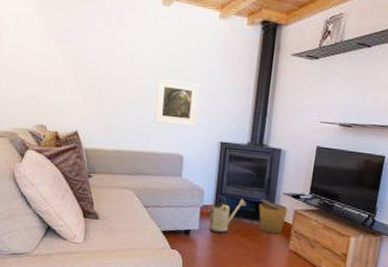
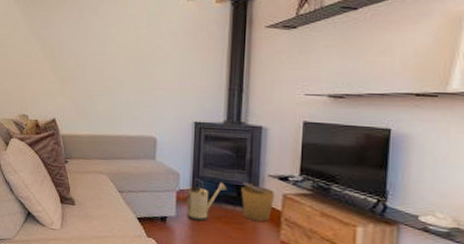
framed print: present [154,78,199,127] -> none [126,63,170,108]

